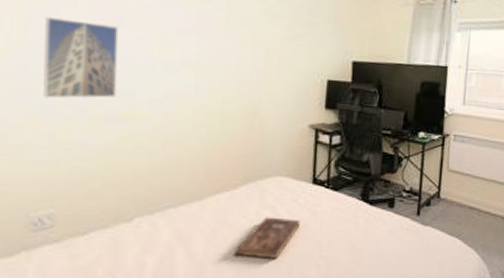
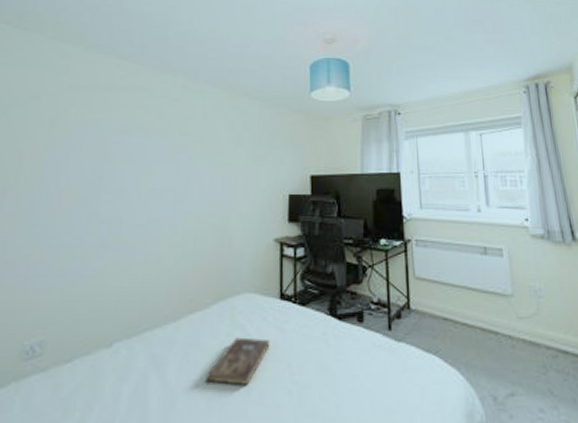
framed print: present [43,17,119,99] -> none [48,160,114,230]

